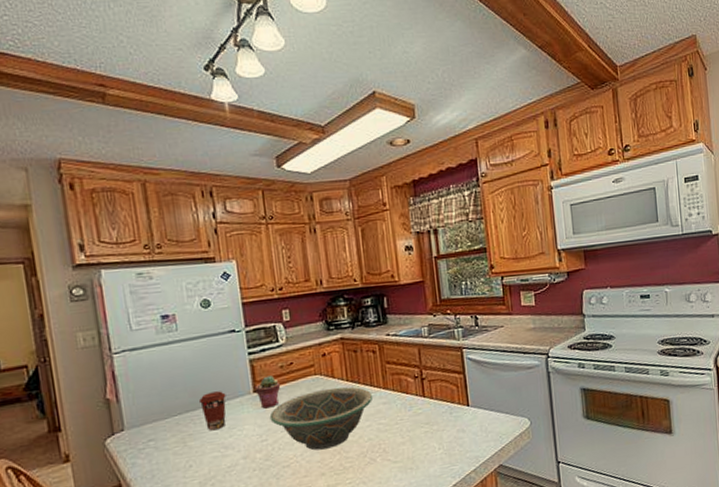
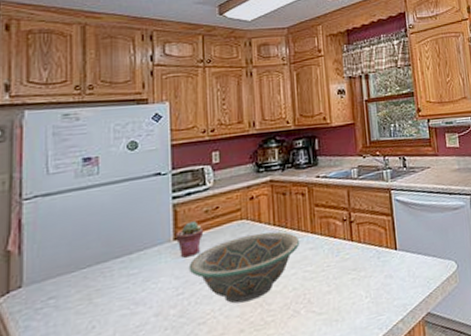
coffee cup: present [198,391,226,431] -> none [112,239,143,285]

